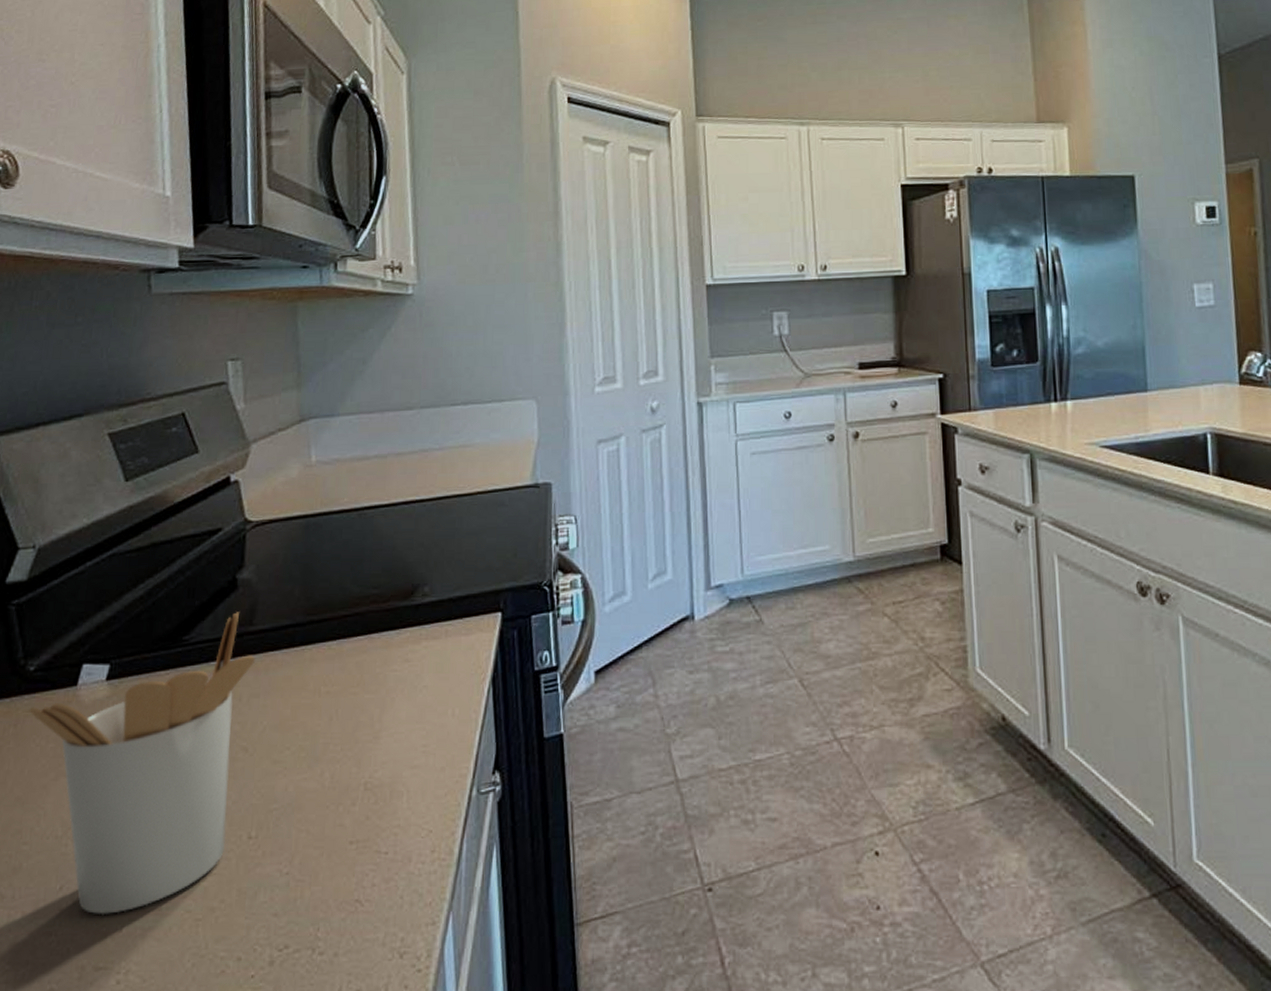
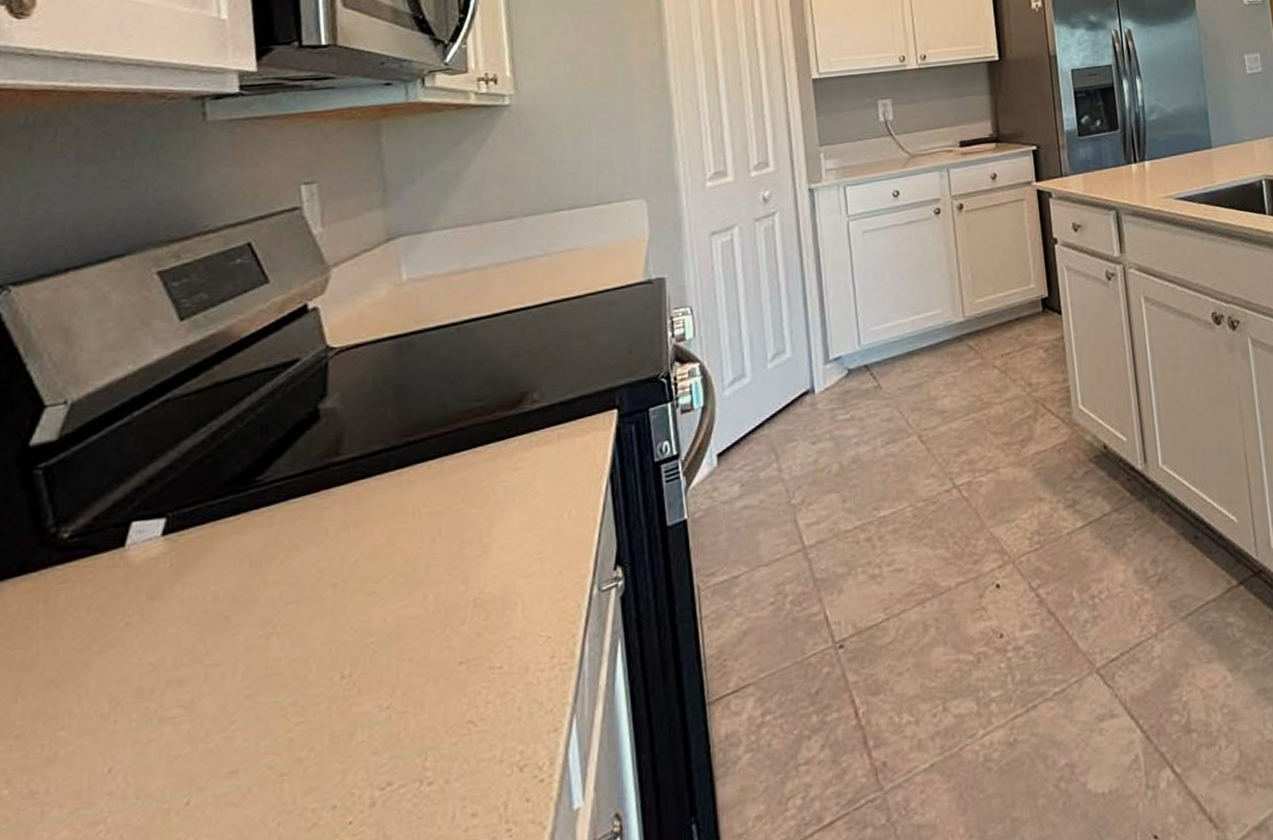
utensil holder: present [29,612,255,916] -> none [63,443,343,792]

